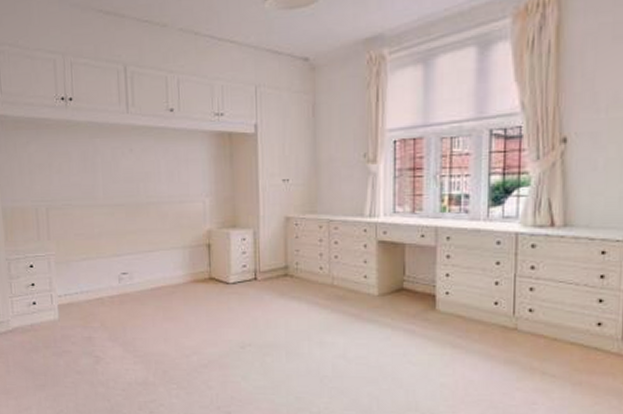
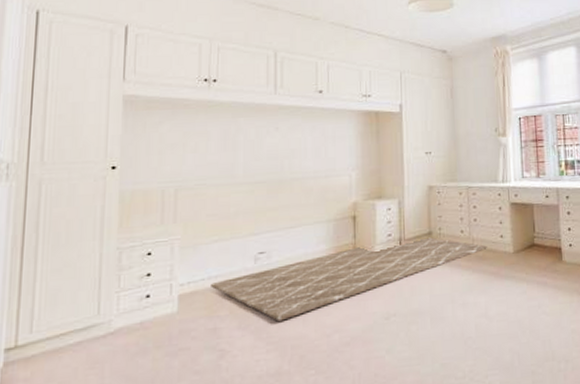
rug: none [83,270,348,338] -> present [211,236,487,322]

